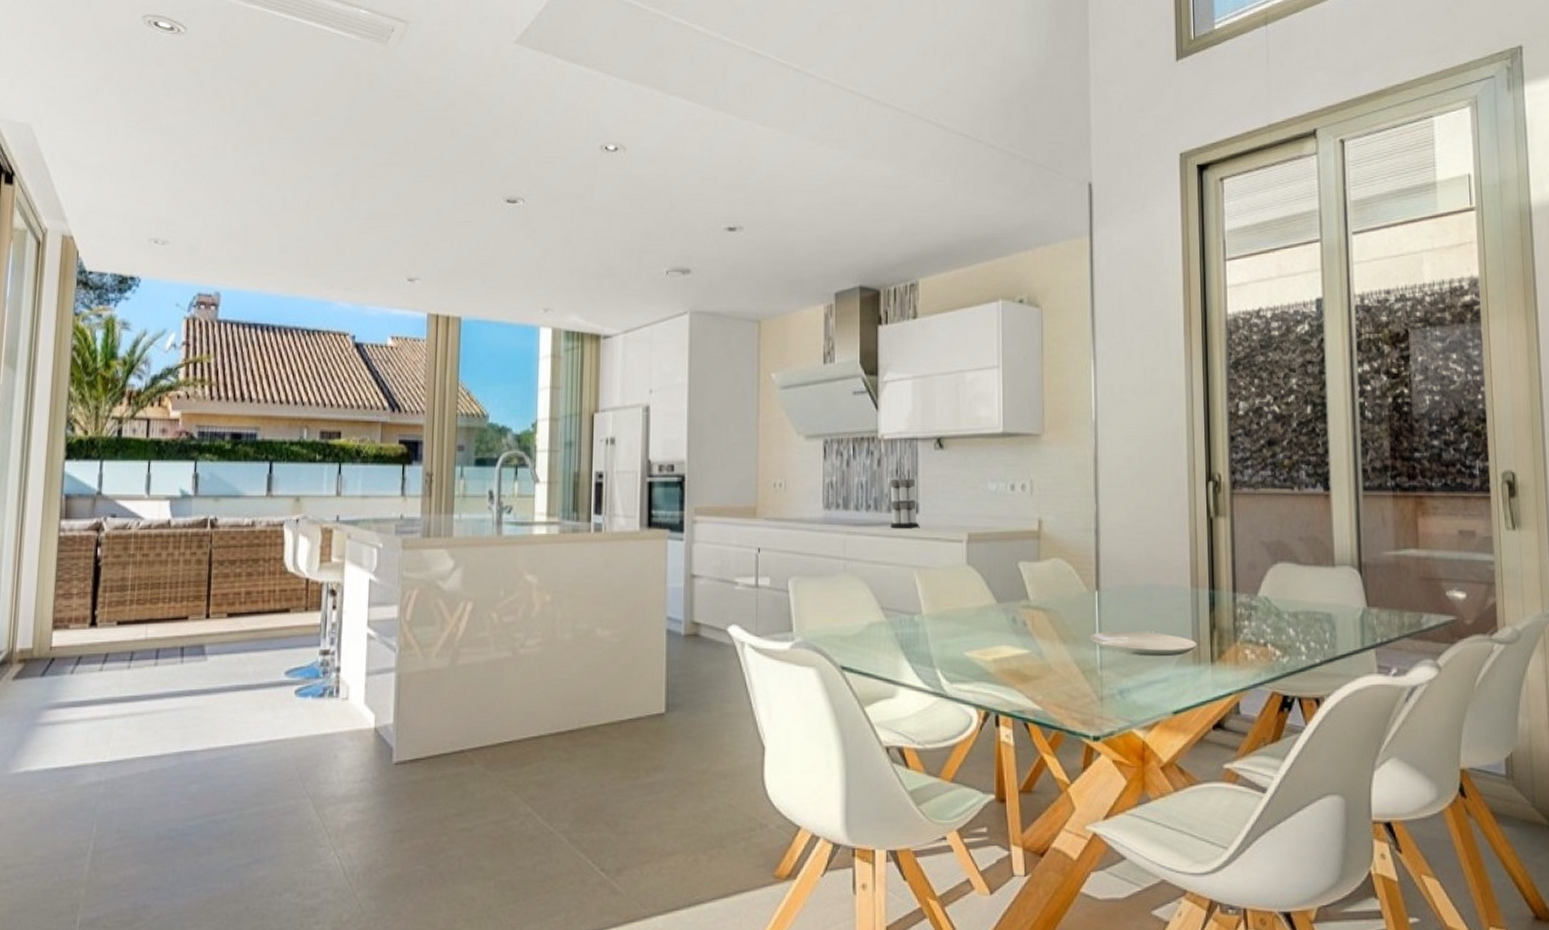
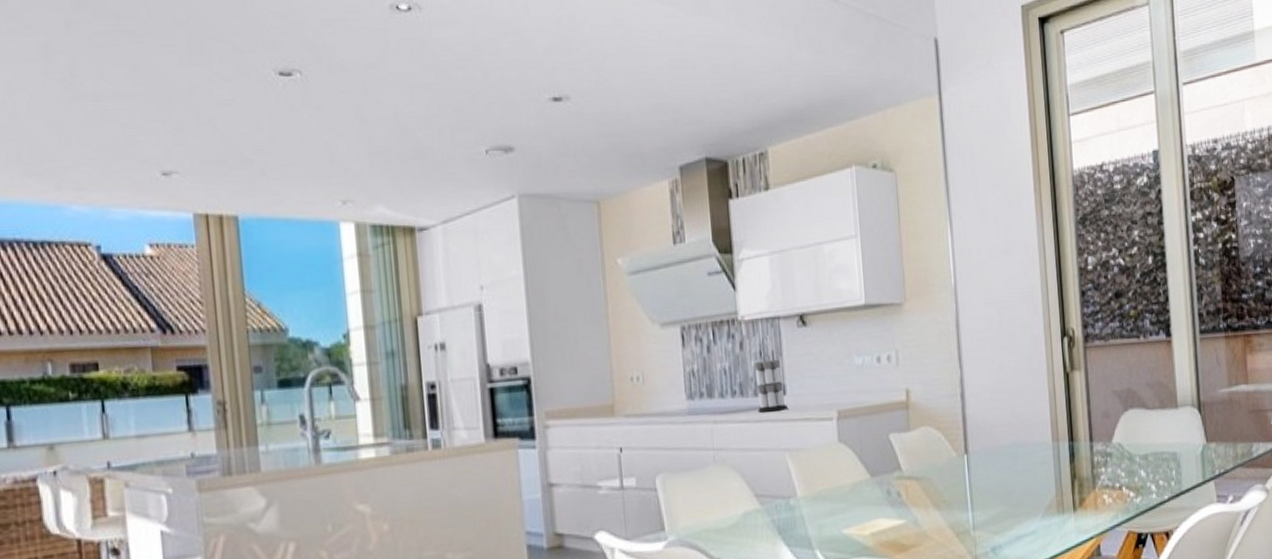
plate: present [1089,631,1197,657] -> none [961,488,1060,513]

